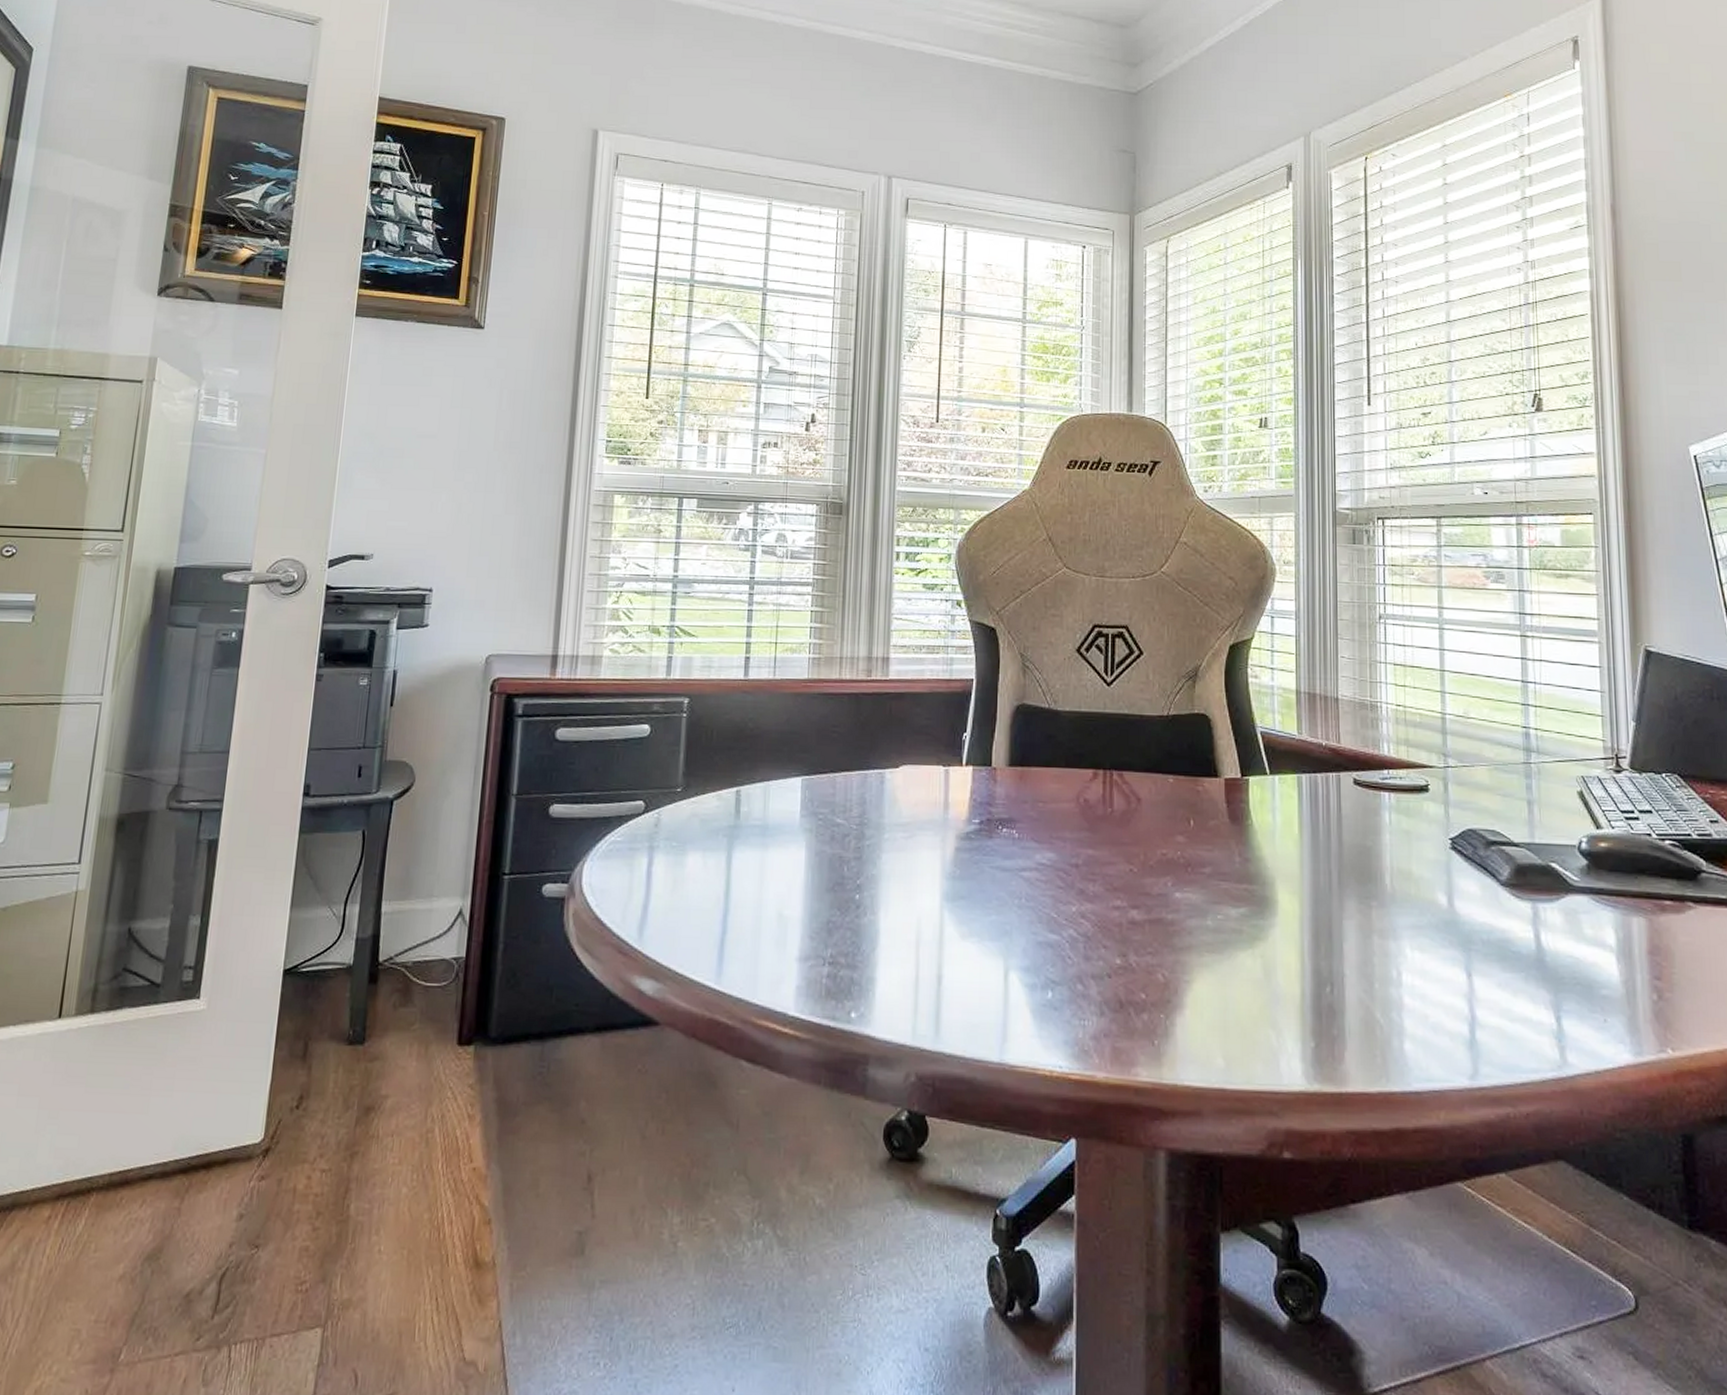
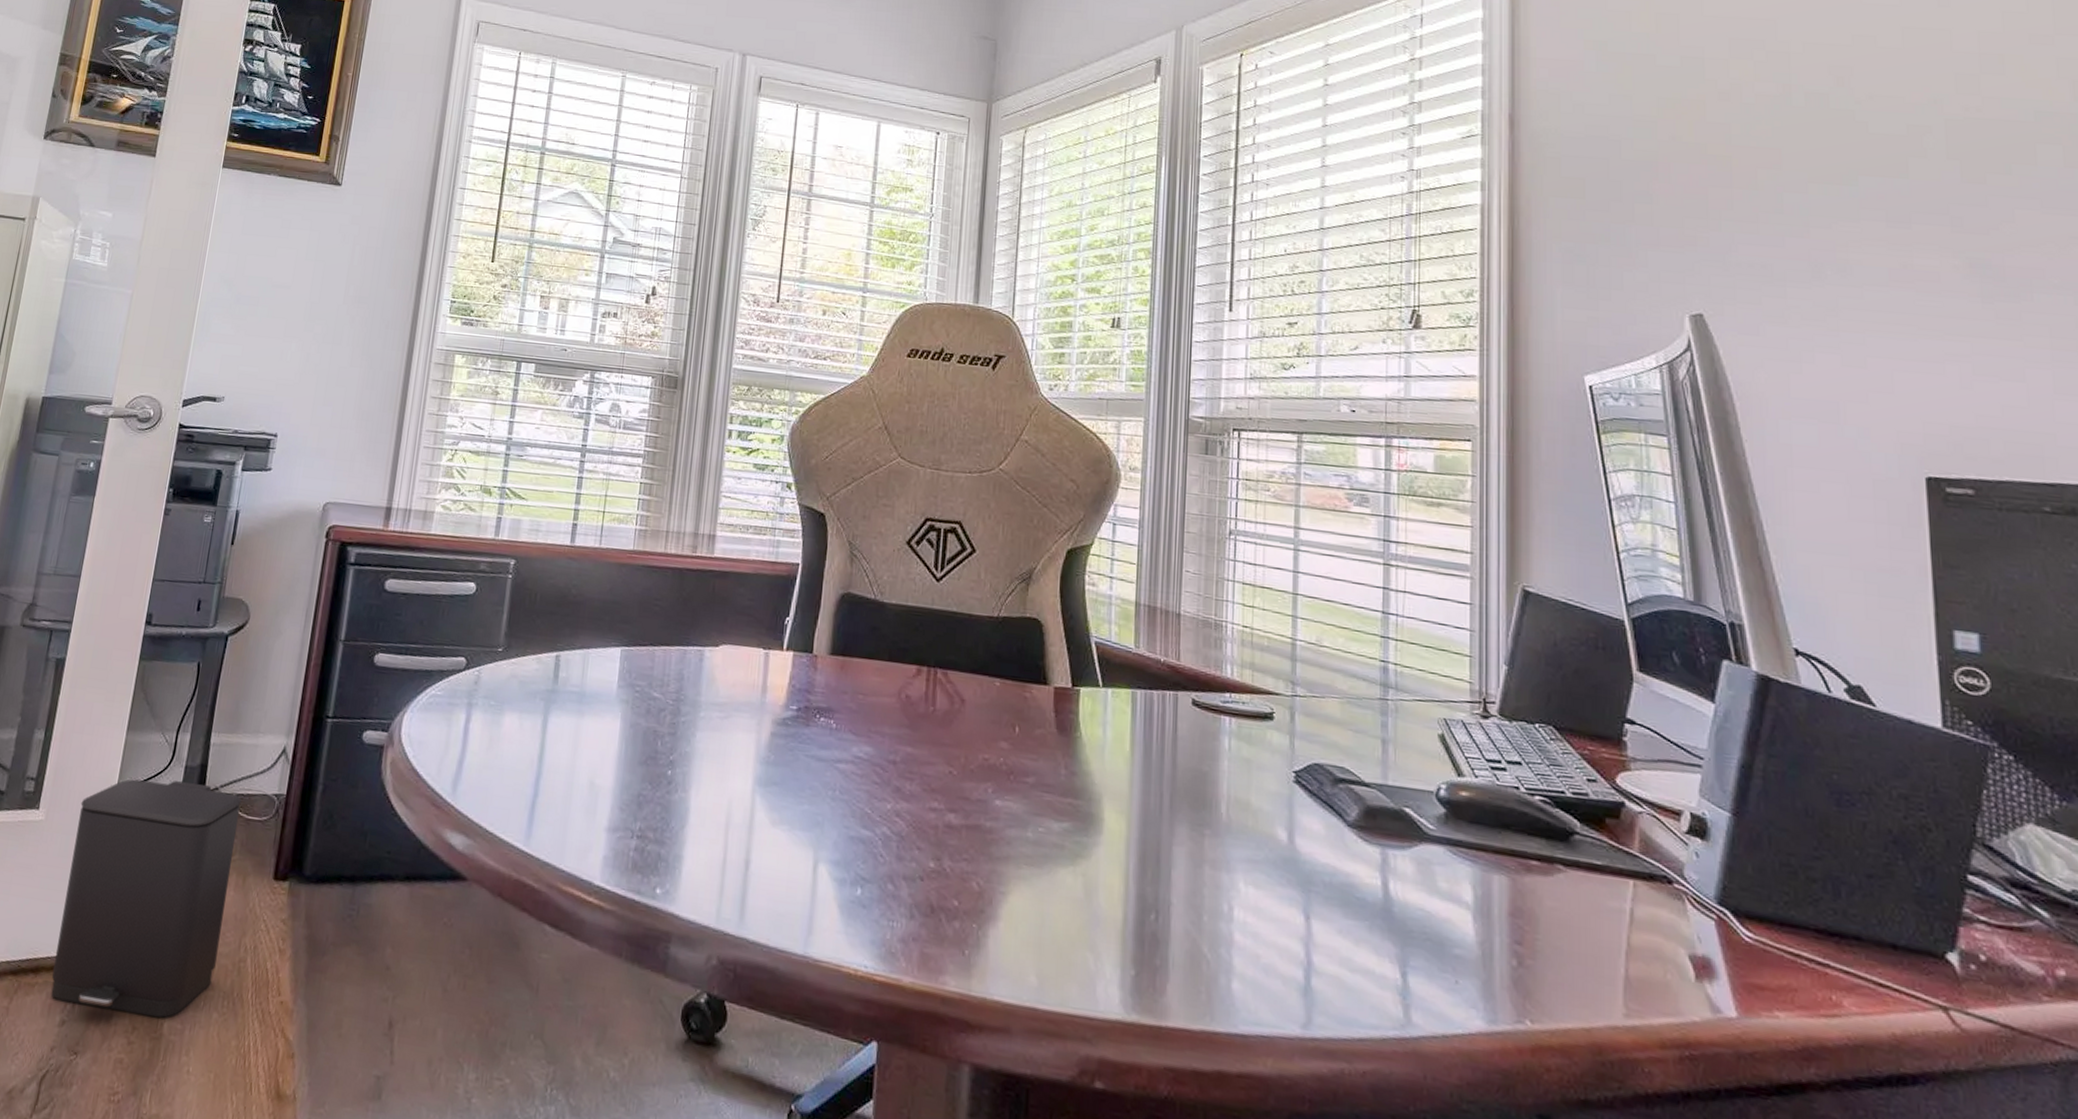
pedal bin: none [225,955,419,1200] -> present [51,779,242,1018]

